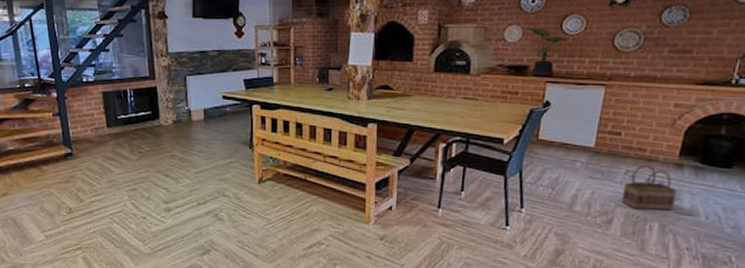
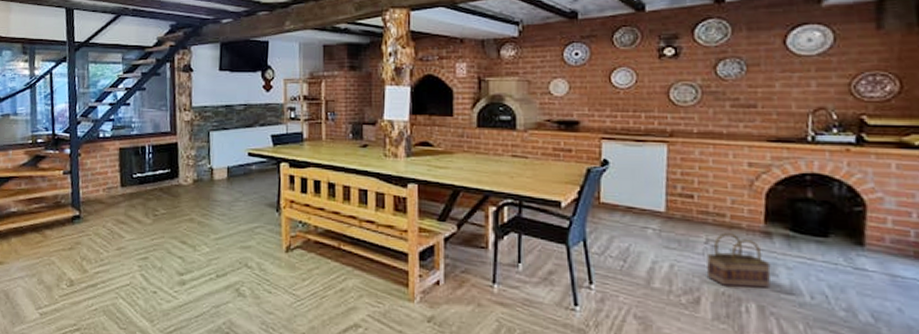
potted plant: present [529,27,566,77] -> none [576,81,617,133]

